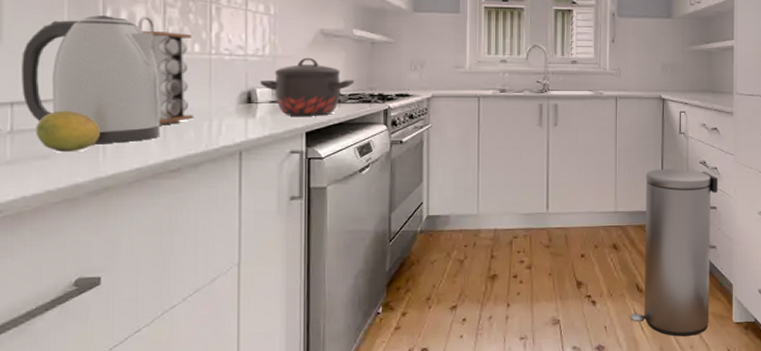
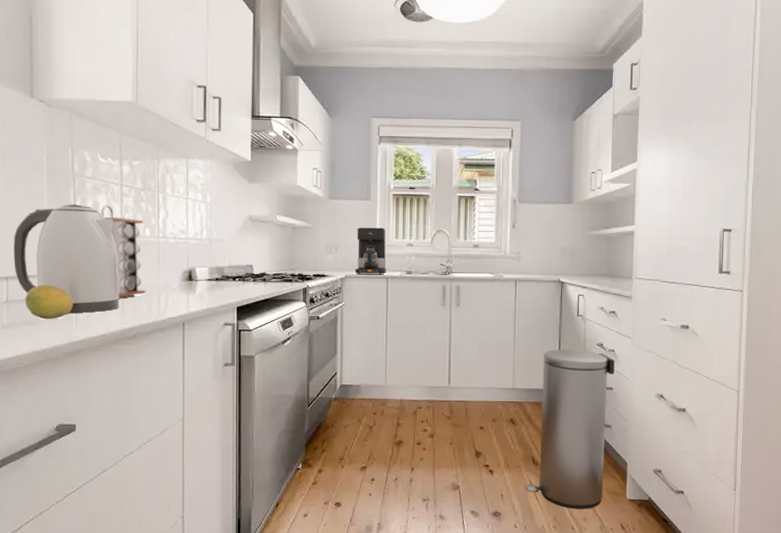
cooking pot: present [259,57,355,116] -> none [198,240,278,293]
coffee maker: none [443,42,478,94] -> present [355,227,386,275]

